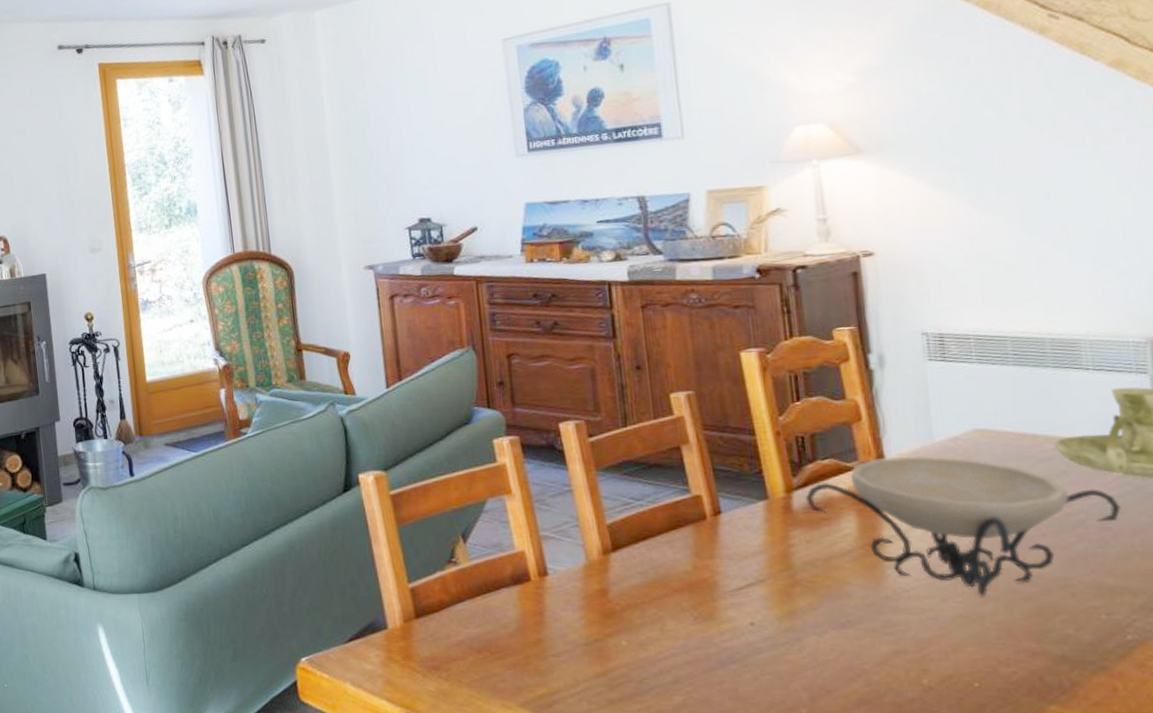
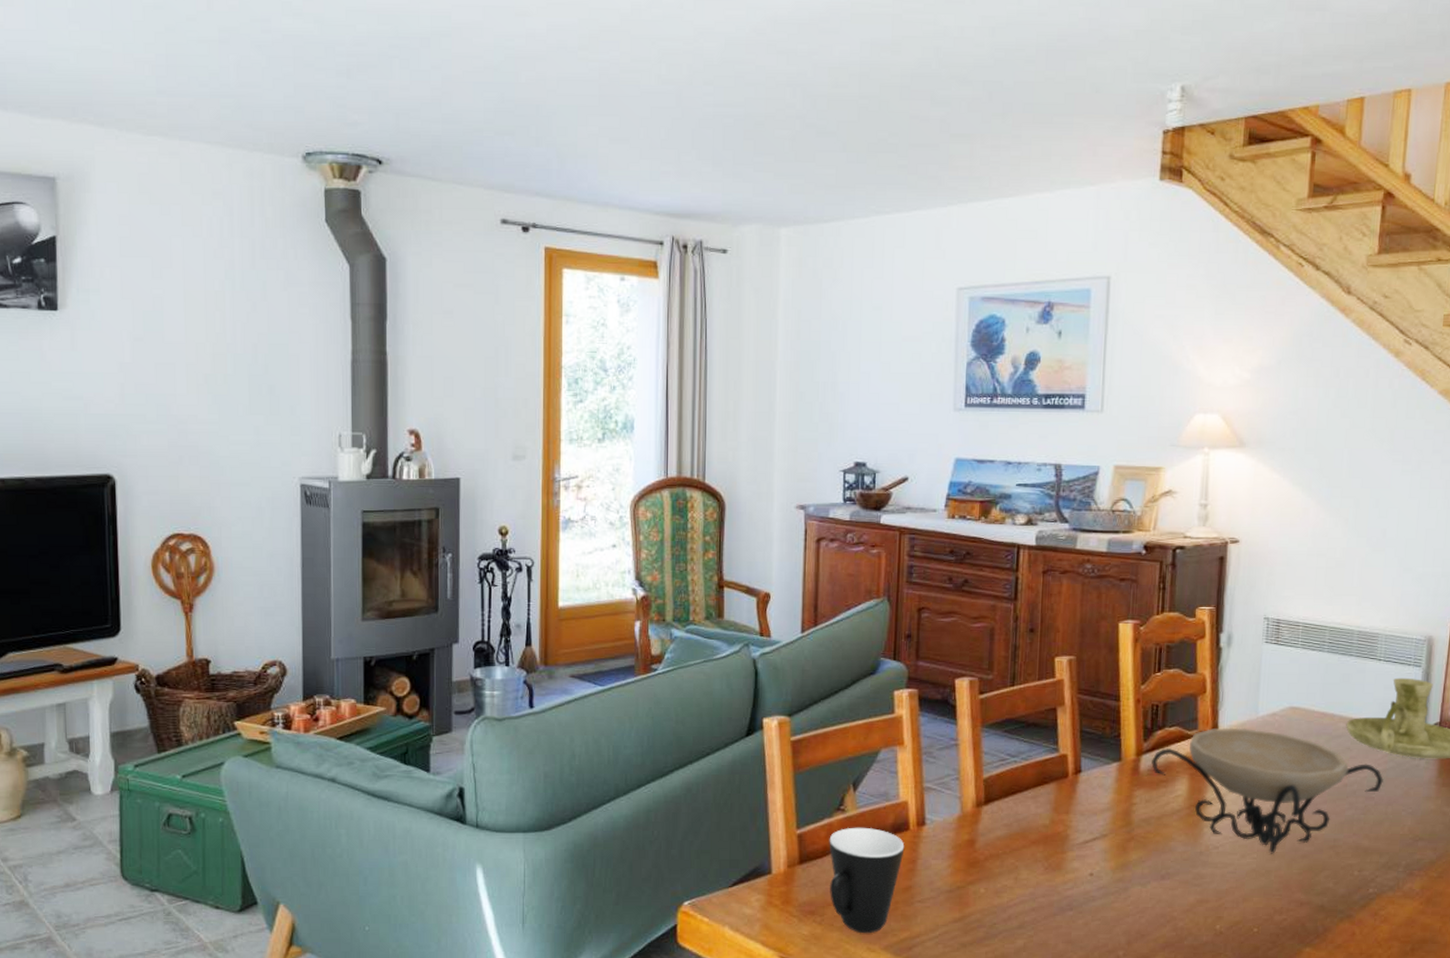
mug: none [444,579,529,690] -> present [829,827,905,934]

